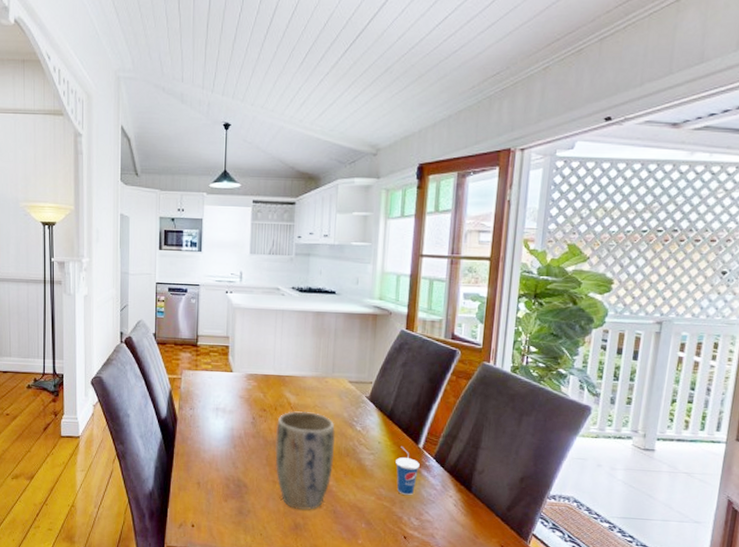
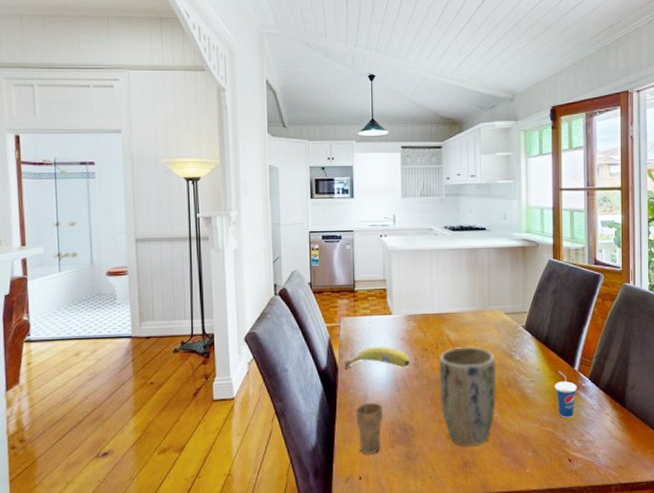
fruit: none [183,402,248,425] -> present [344,347,410,369]
cup: none [191,447,218,506] -> present [355,394,383,455]

